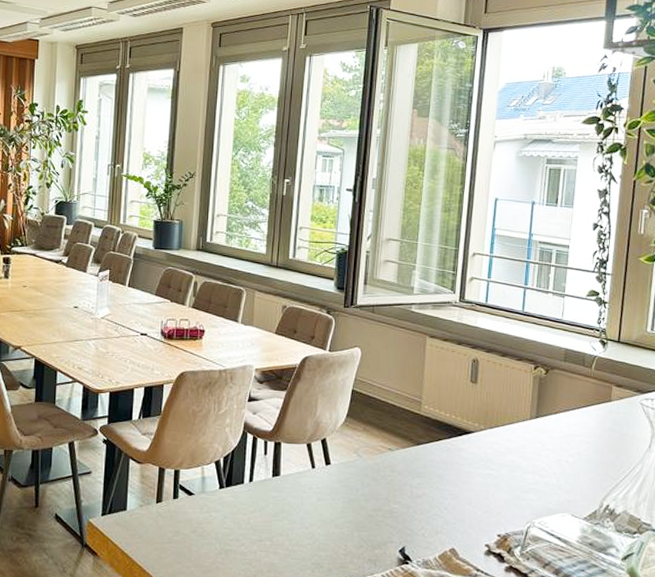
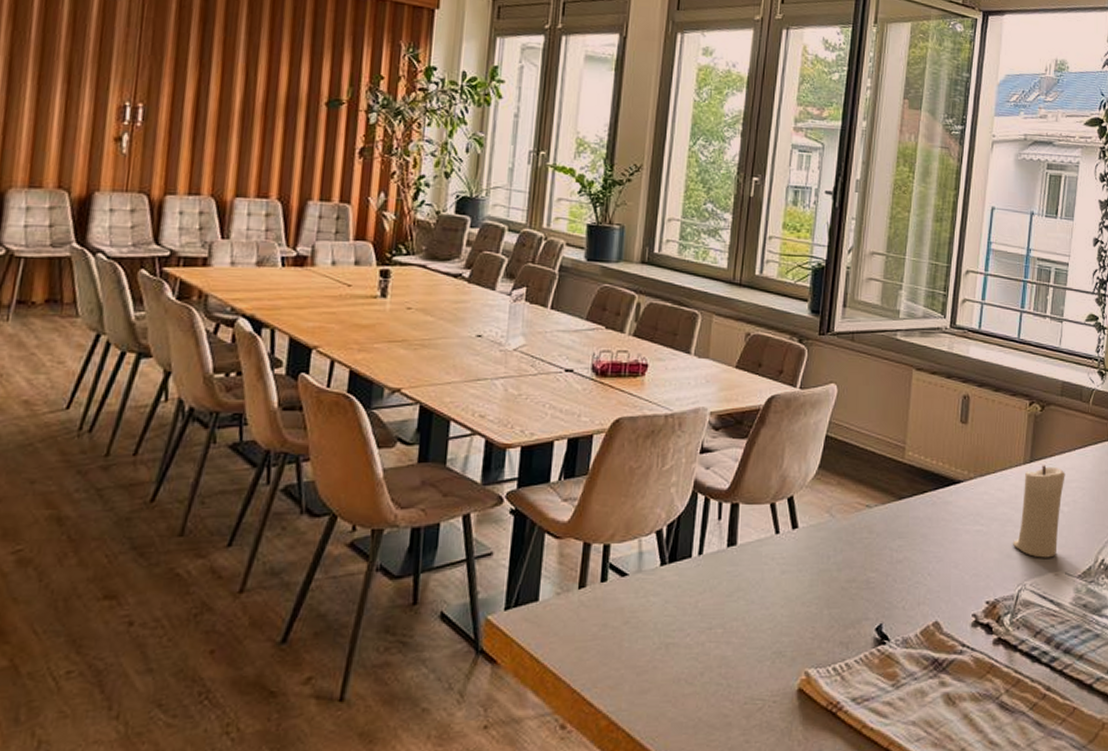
candle: none [522,421,570,501] -> present [1013,465,1065,558]

